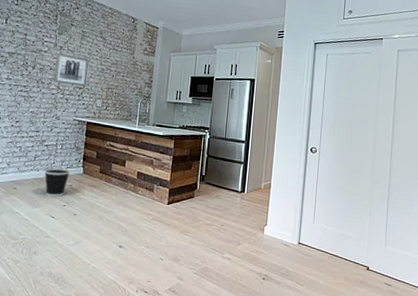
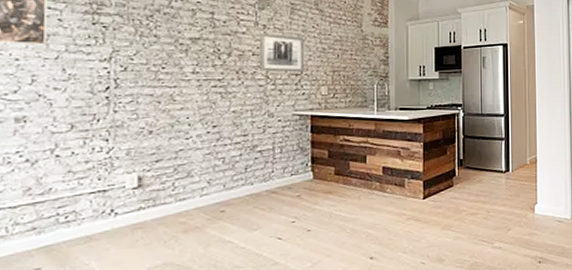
wastebasket: present [44,167,71,197] -> none [261,176,297,214]

